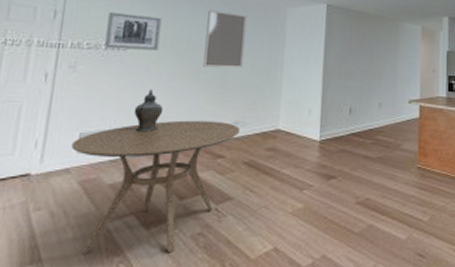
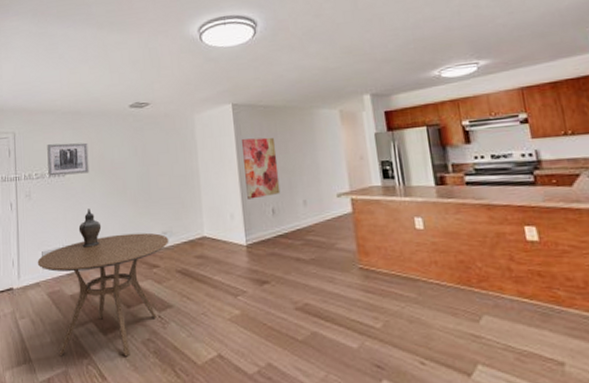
home mirror: present [203,10,247,69] -> none [124,128,162,183]
wall art: none [328,38,362,97] -> present [241,137,281,200]

